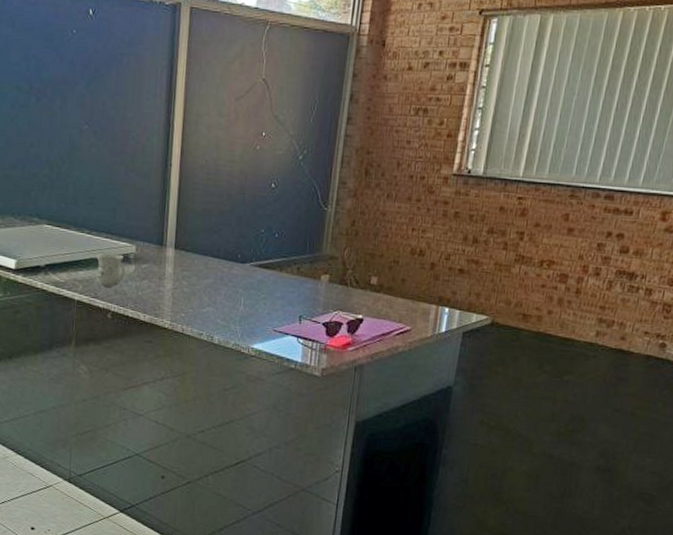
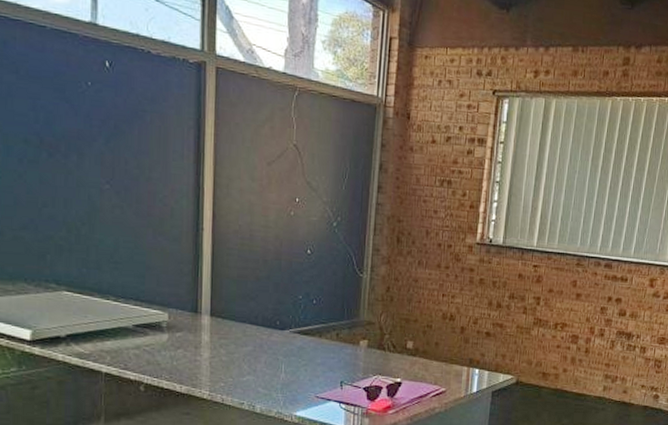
mug: present [96,253,126,287] -> none [125,321,158,357]

